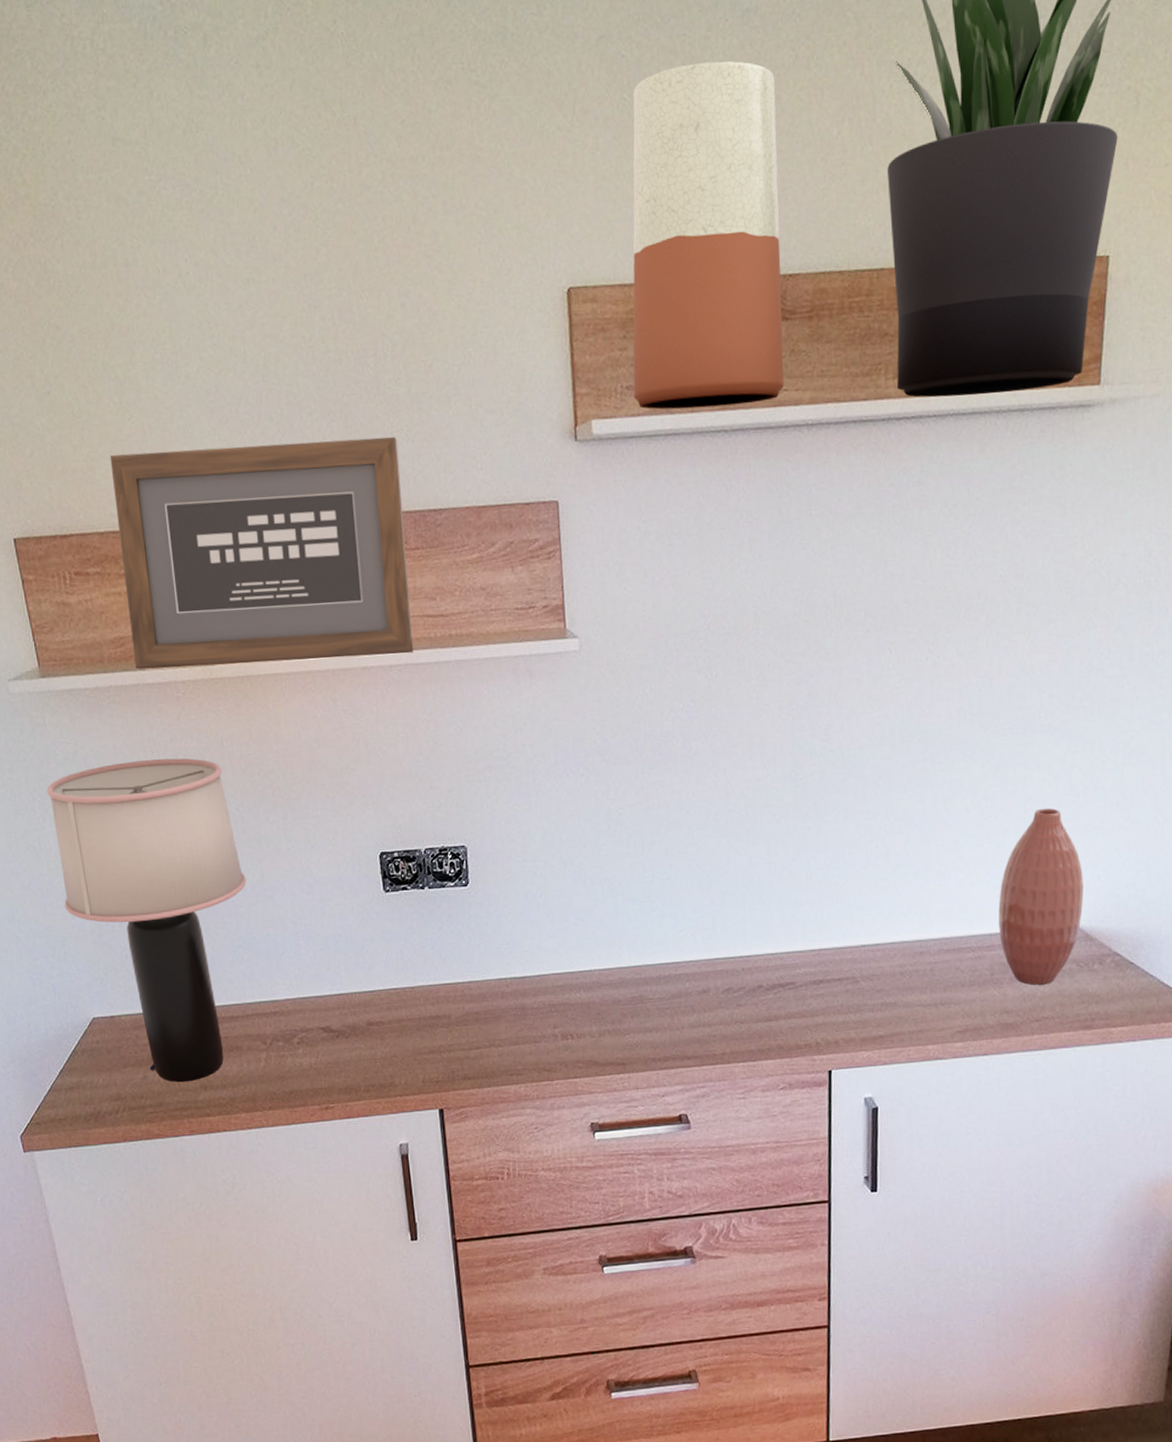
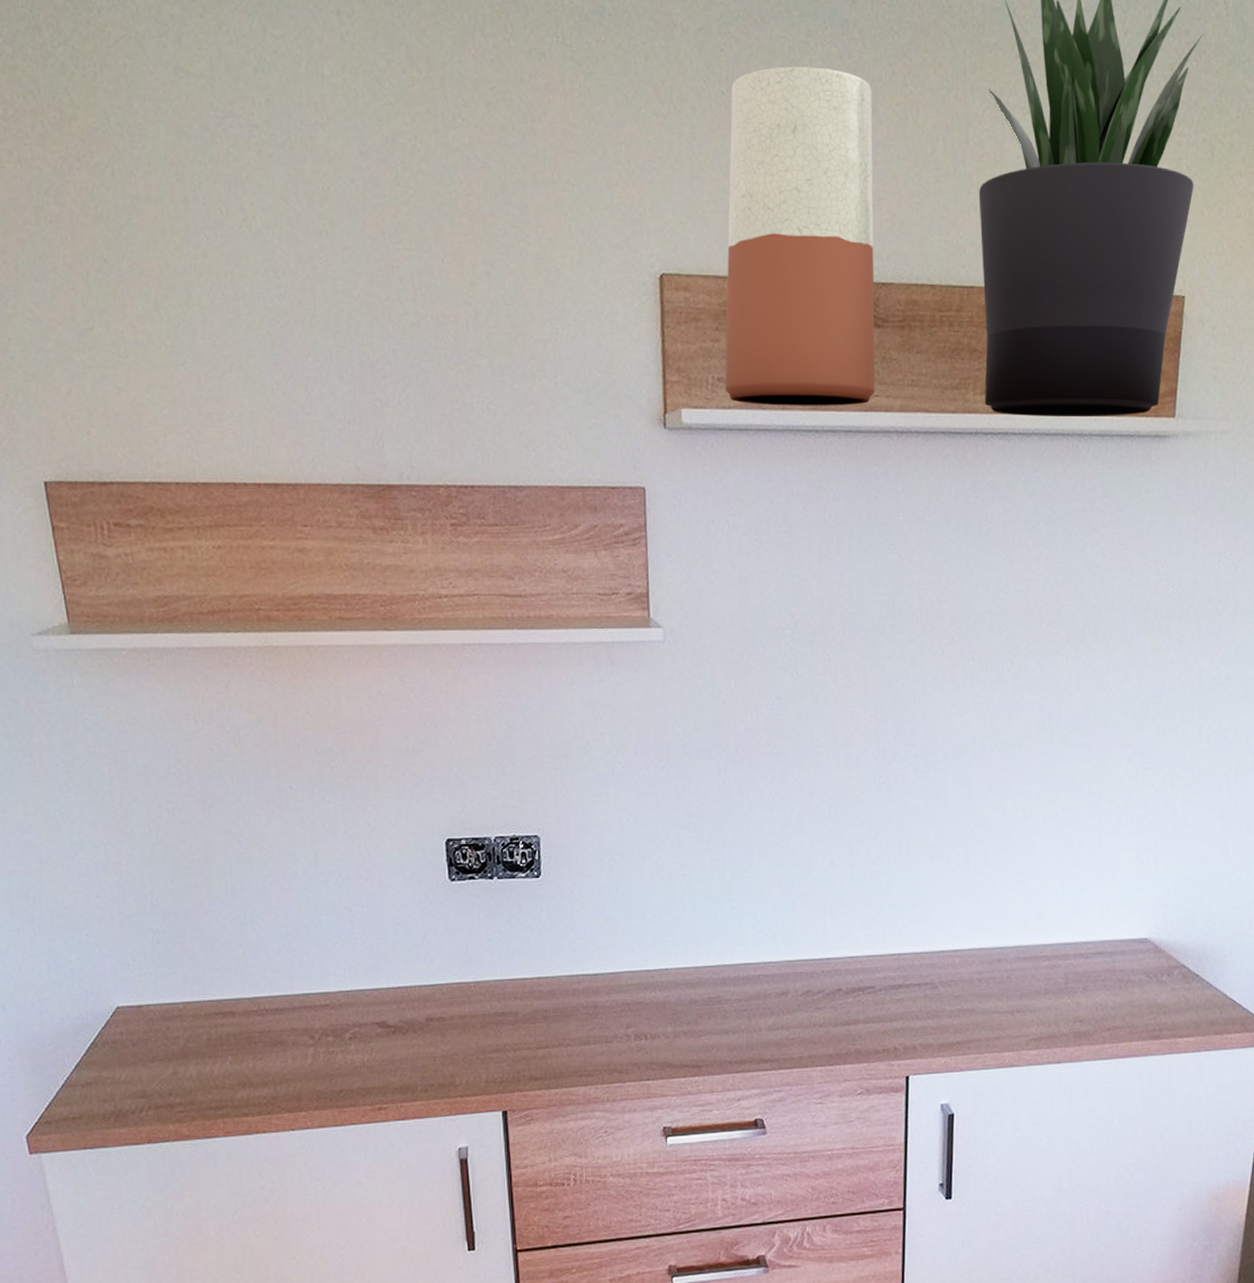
table lamp: present [46,758,246,1082] -> none [71,729,298,1079]
picture frame: present [109,436,413,670] -> none [159,402,488,633]
vase: present [998,808,1084,985] -> none [1072,821,1154,995]

